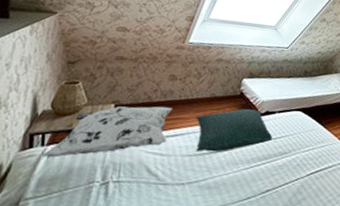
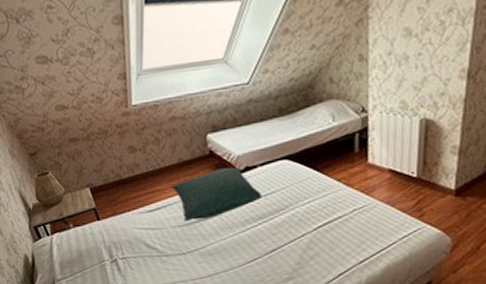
decorative pillow: present [39,106,174,158] -> none [50,181,152,245]

